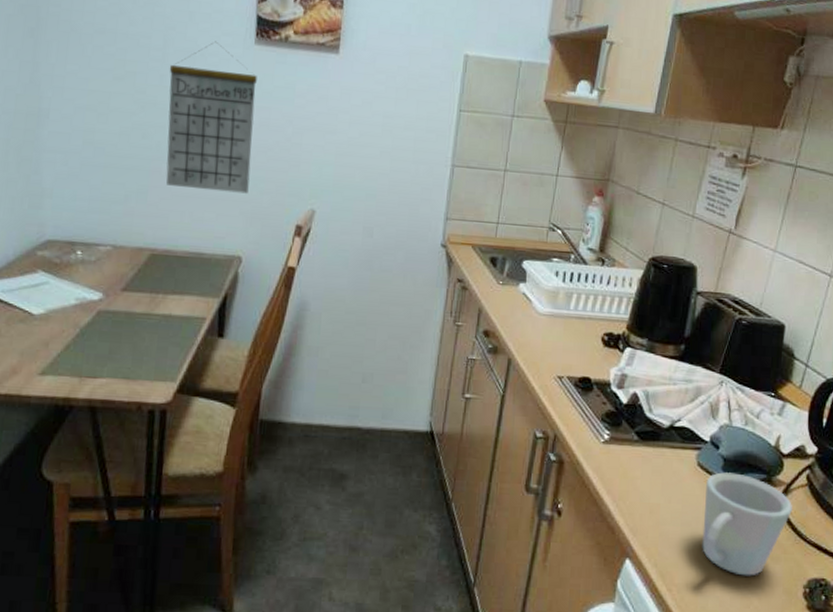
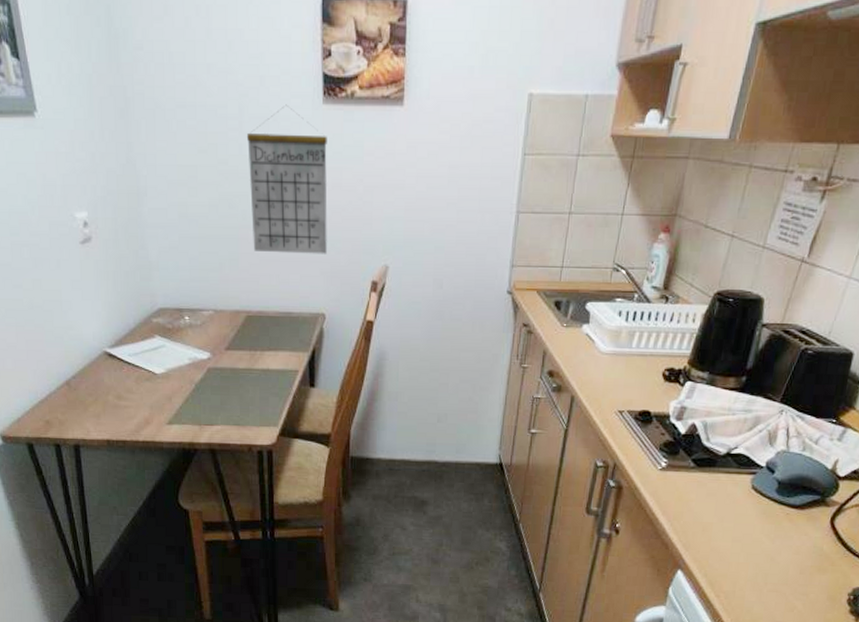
mug: present [702,472,792,576] -> none [751,494,844,585]

